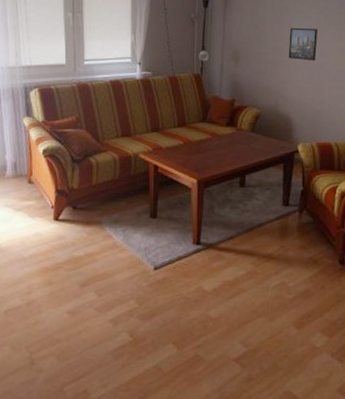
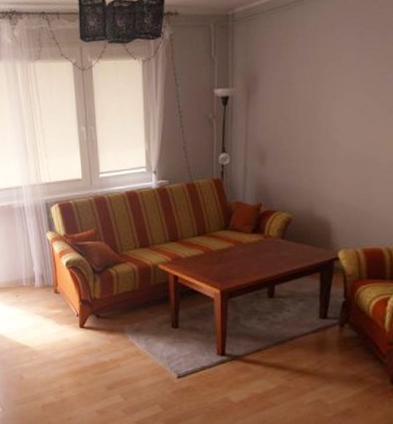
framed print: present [288,27,318,61] -> none [326,115,364,155]

